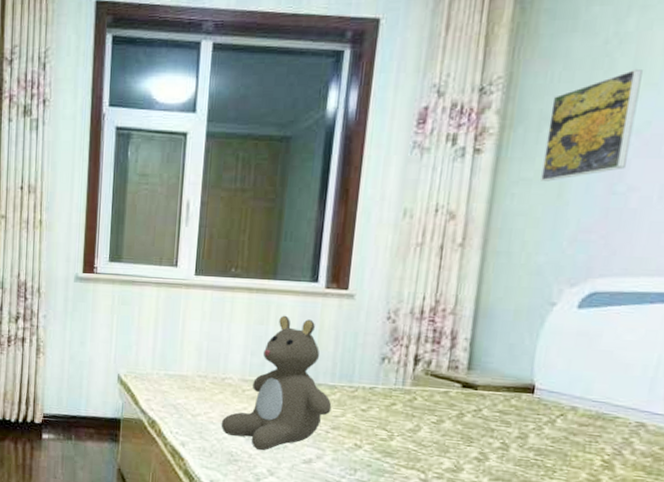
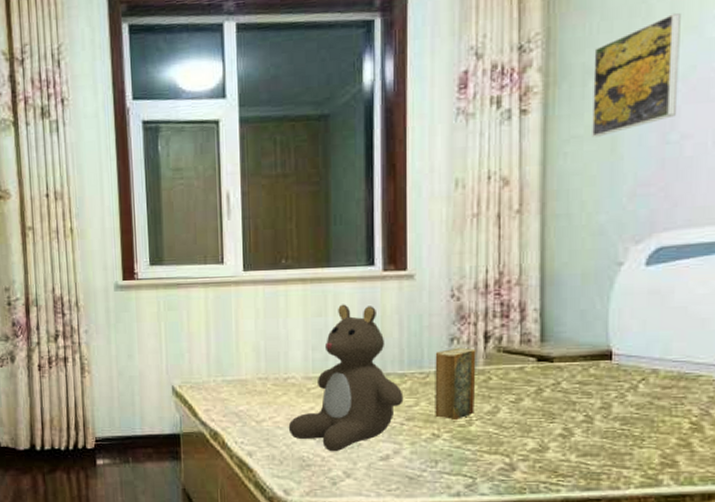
hardback book: none [359,366,405,434] -> present [435,347,476,421]

